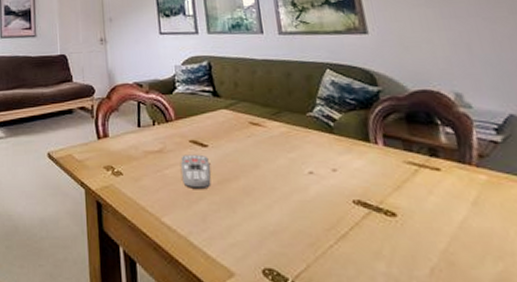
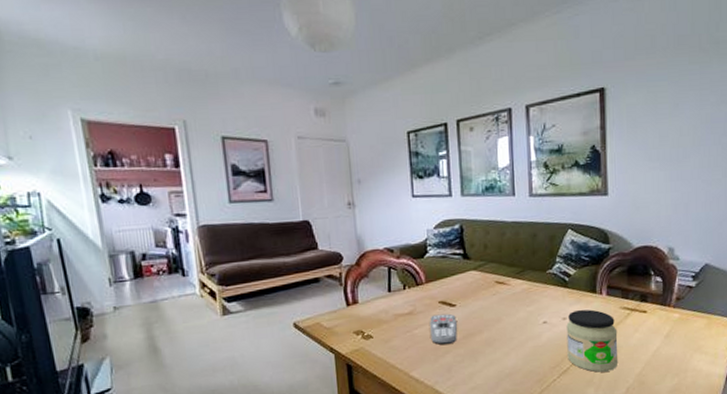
jar: none [337,160,414,242] -> present [566,309,619,373]

